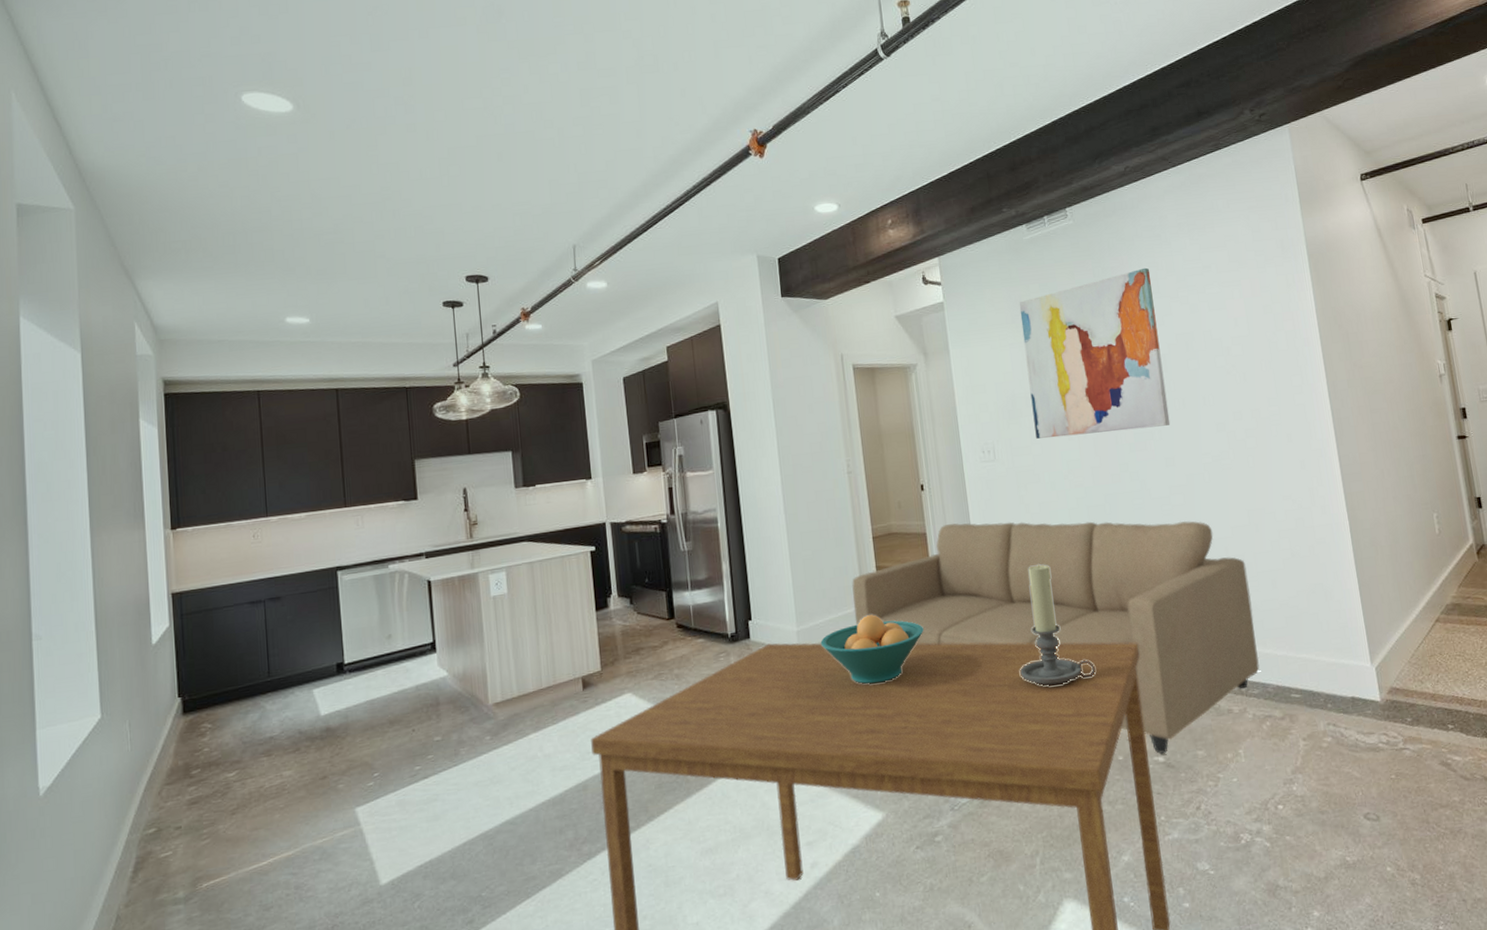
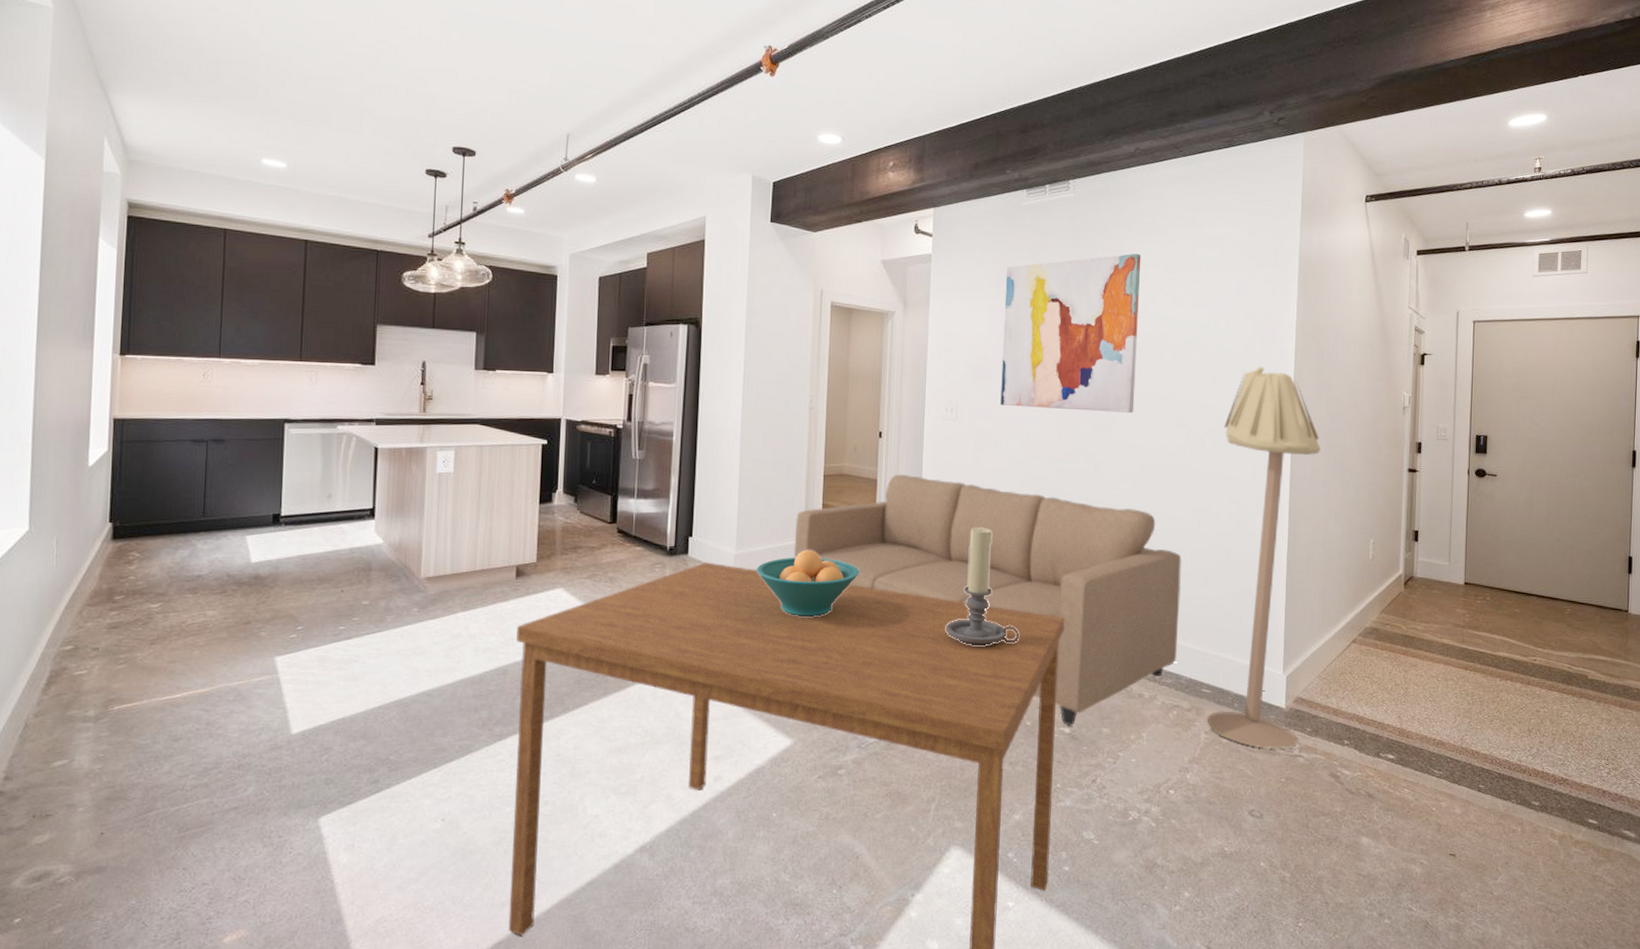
floor lamp: none [1263,358,1400,747] -> present [1208,366,1321,750]

